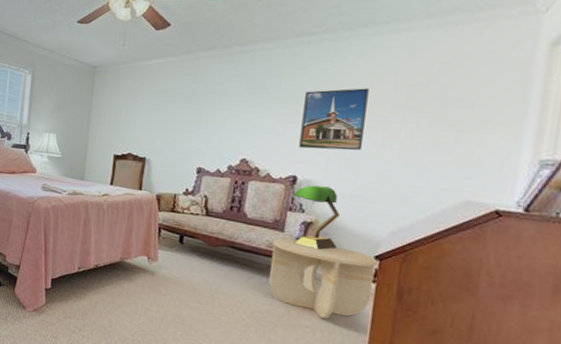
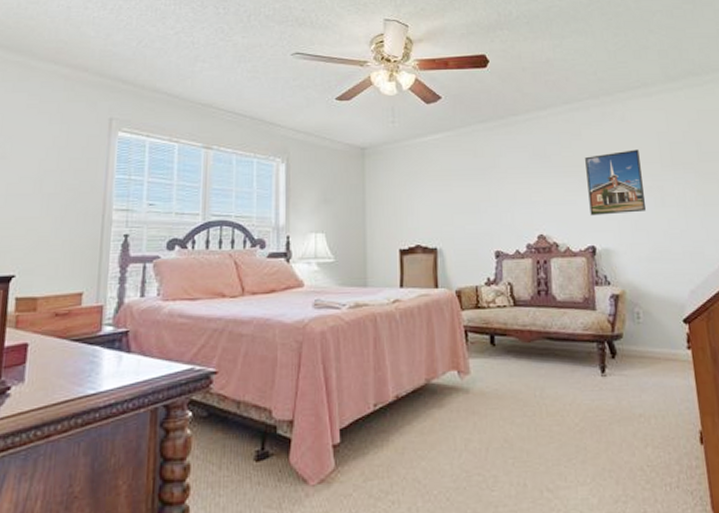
side table: present [269,238,380,319] -> none [587,316,691,401]
table lamp: present [294,185,341,251] -> none [596,253,649,324]

